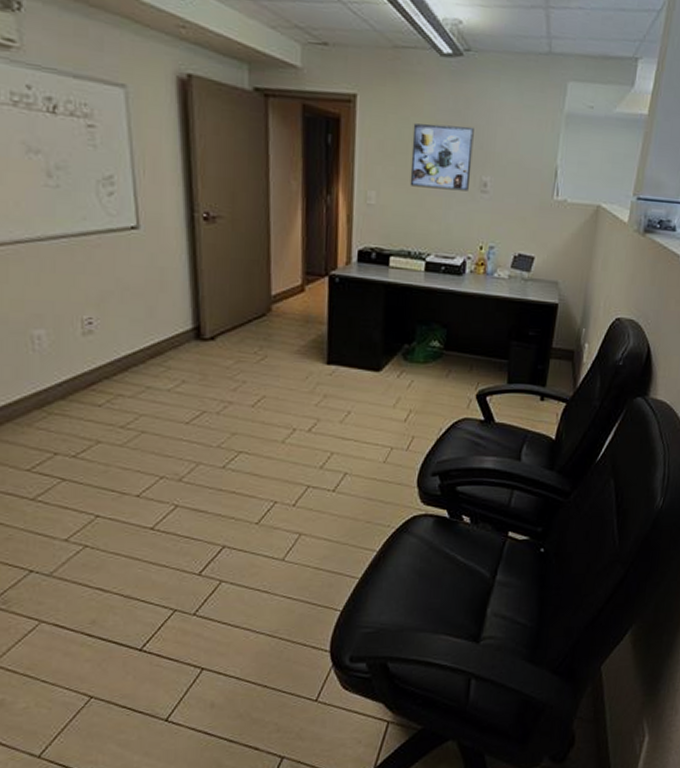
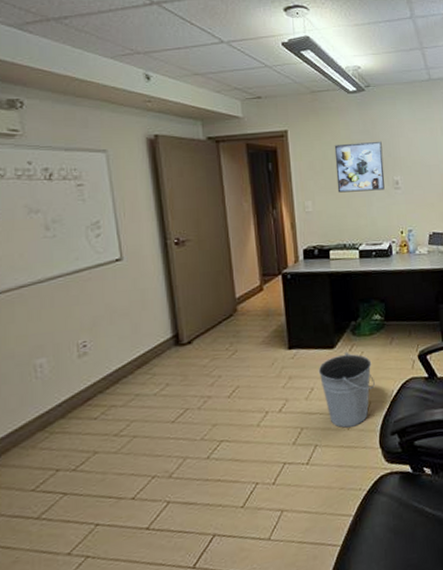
bucket: none [358,378,422,460] -> present [318,352,375,428]

